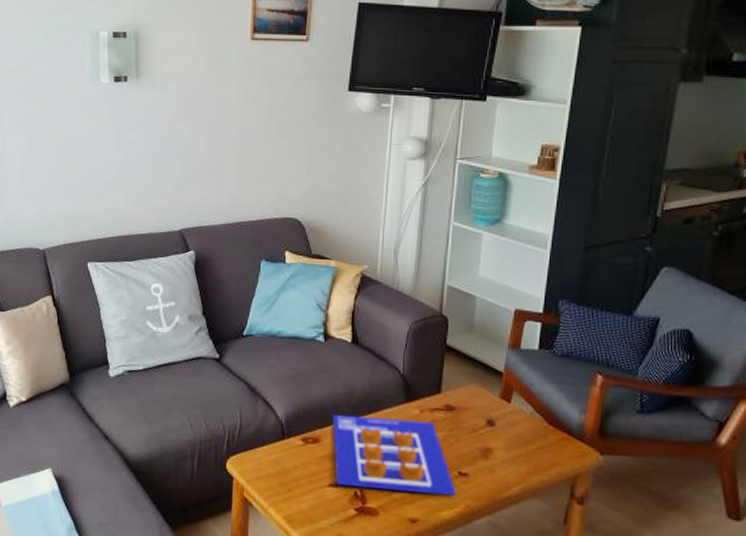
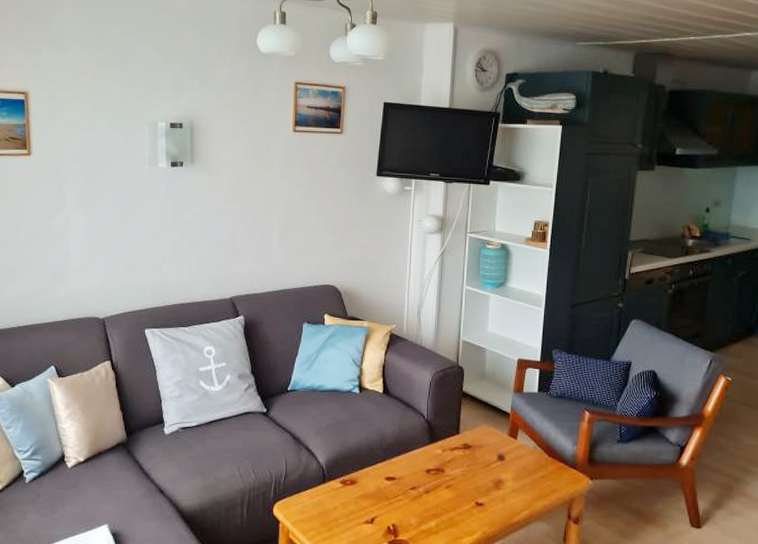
poster: present [332,414,456,496] -> none [367,457,474,525]

